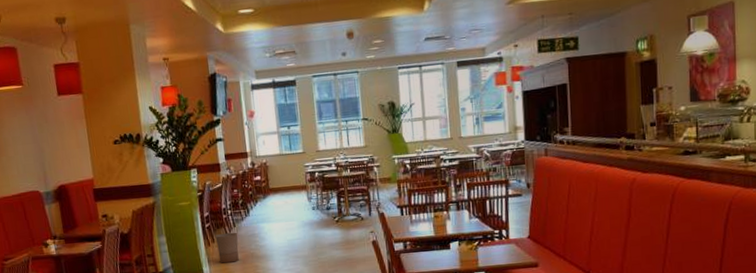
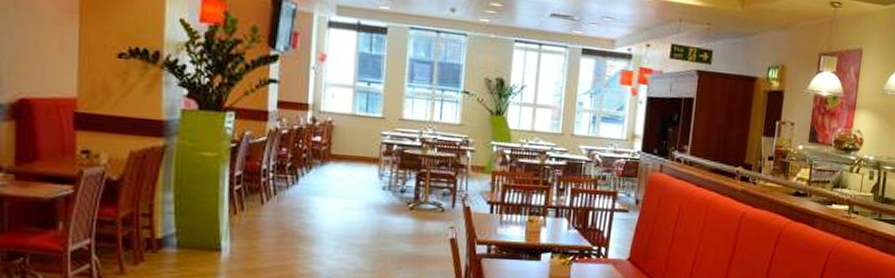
waste bin: present [215,232,239,264] -> none [245,200,278,240]

